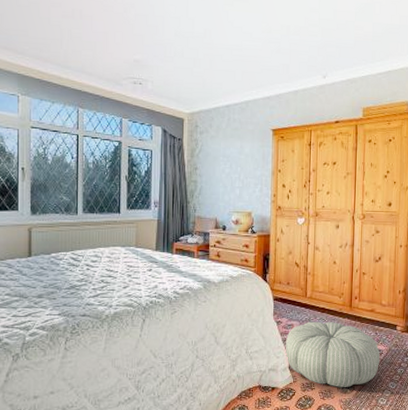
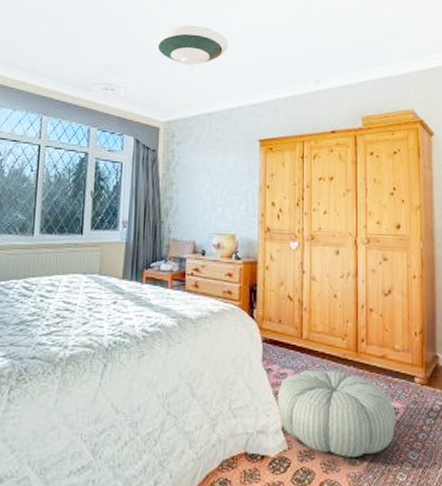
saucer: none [175,22,245,60] -> present [152,25,229,65]

